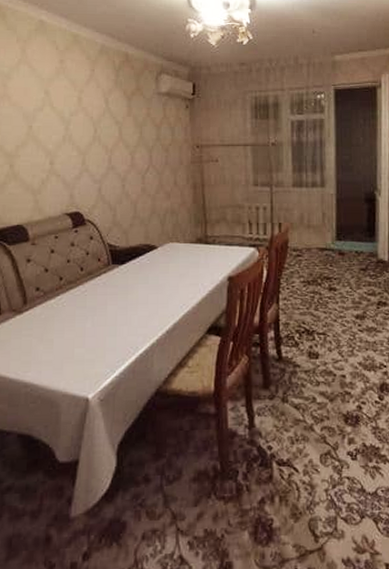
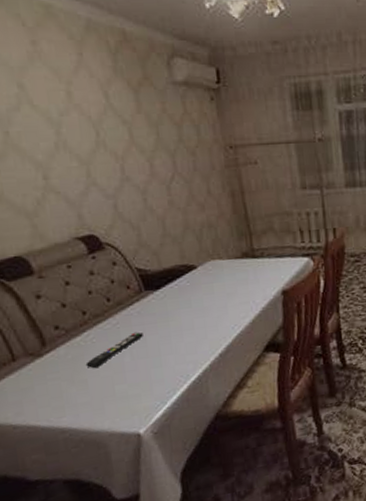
remote control: none [54,301,105,330] -> present [85,332,143,369]

